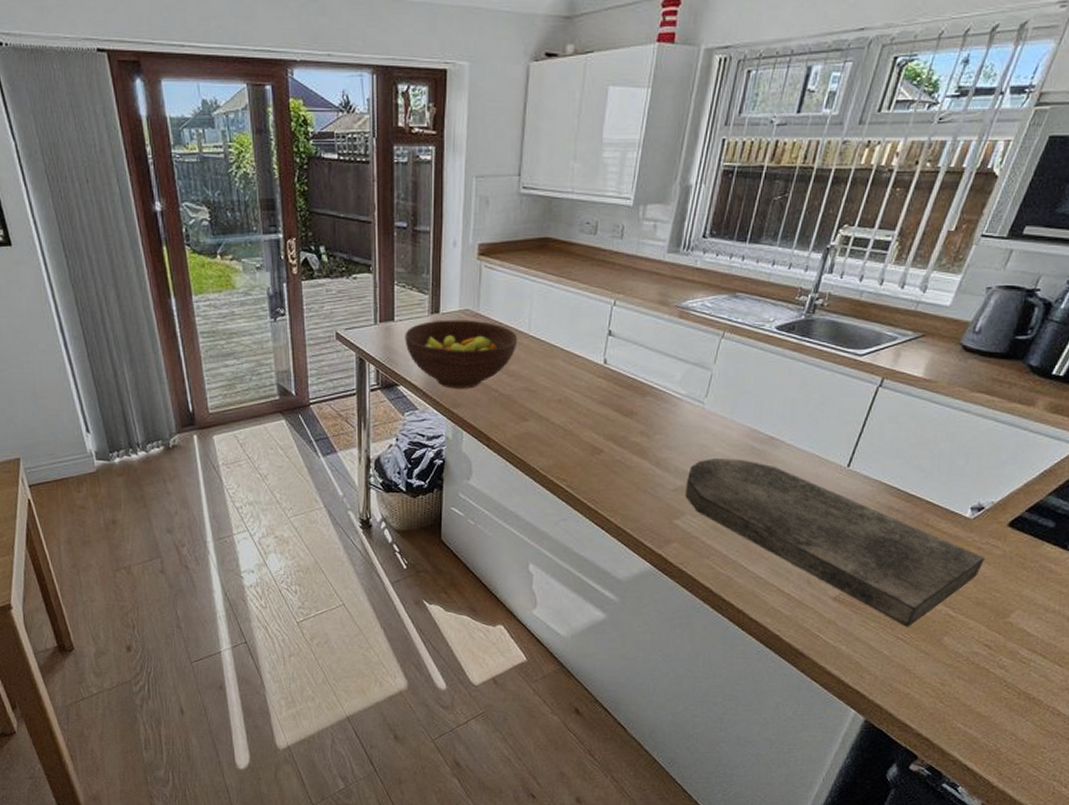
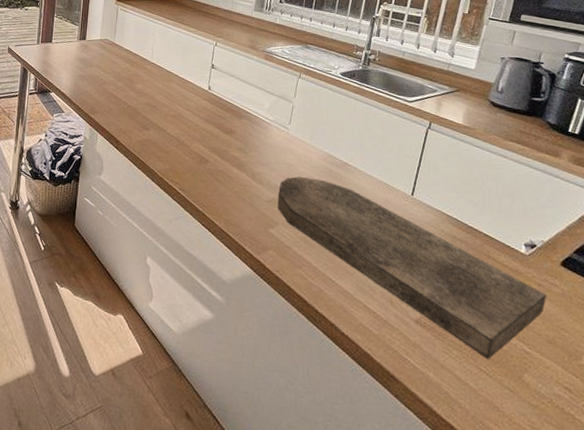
fruit bowl: present [405,320,518,389] -> none [58,45,143,100]

